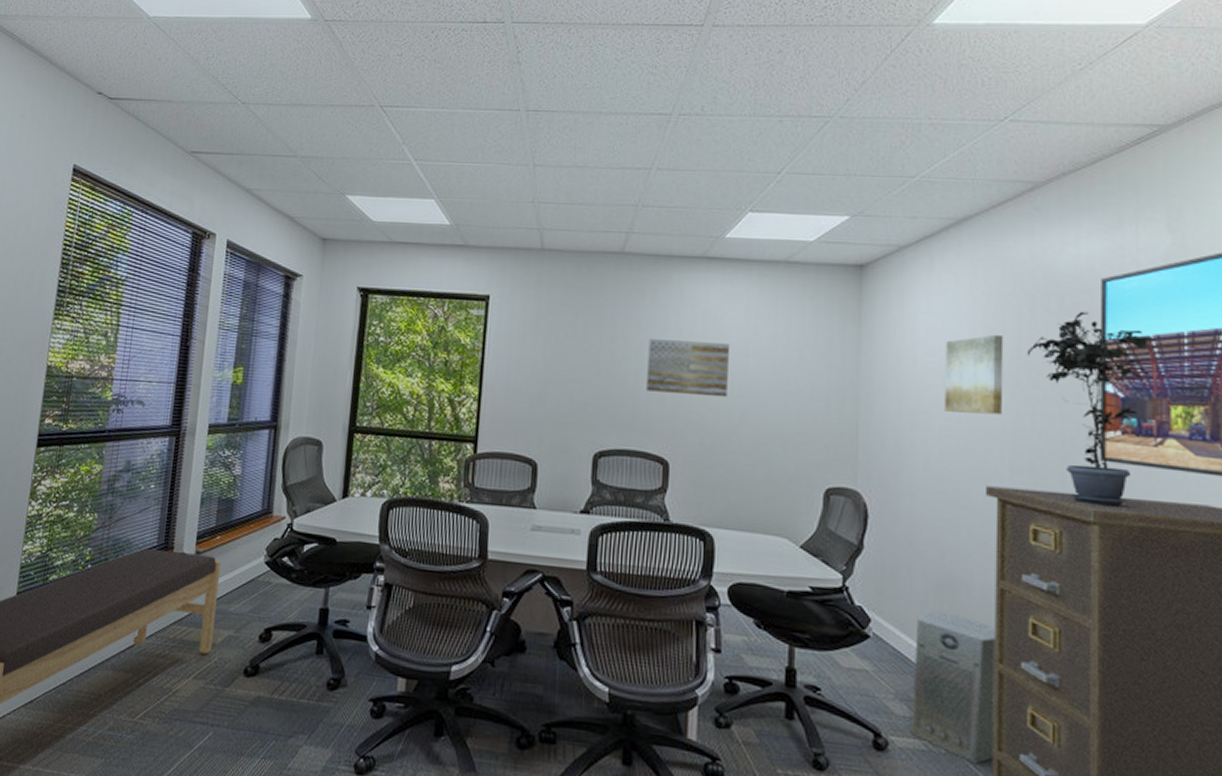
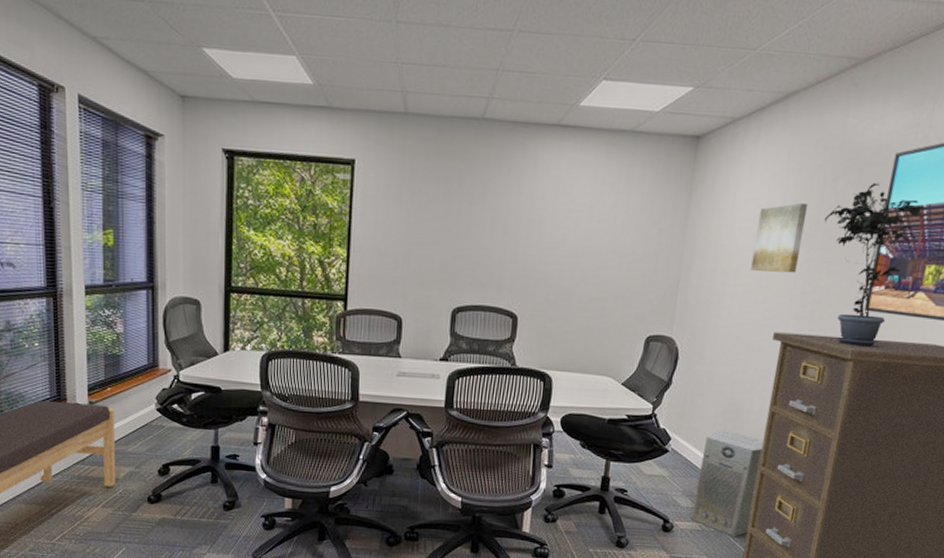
wall art: present [646,339,729,398] -> none [500,204,576,259]

